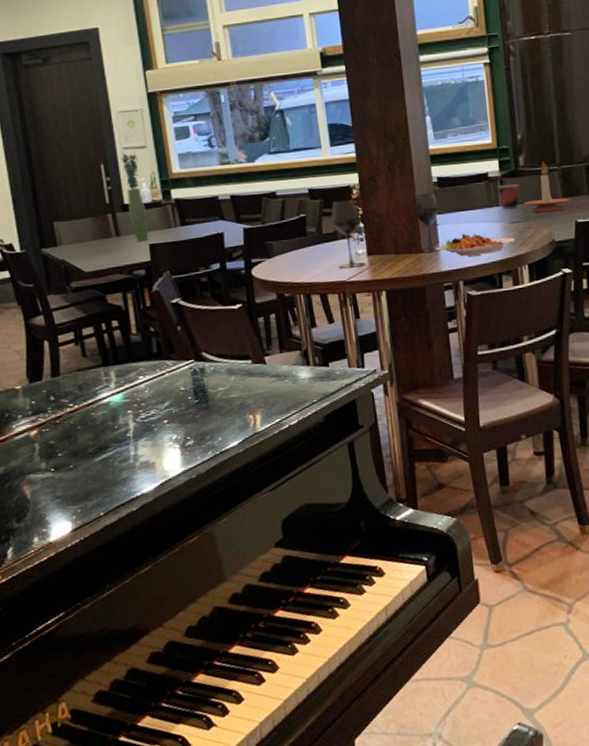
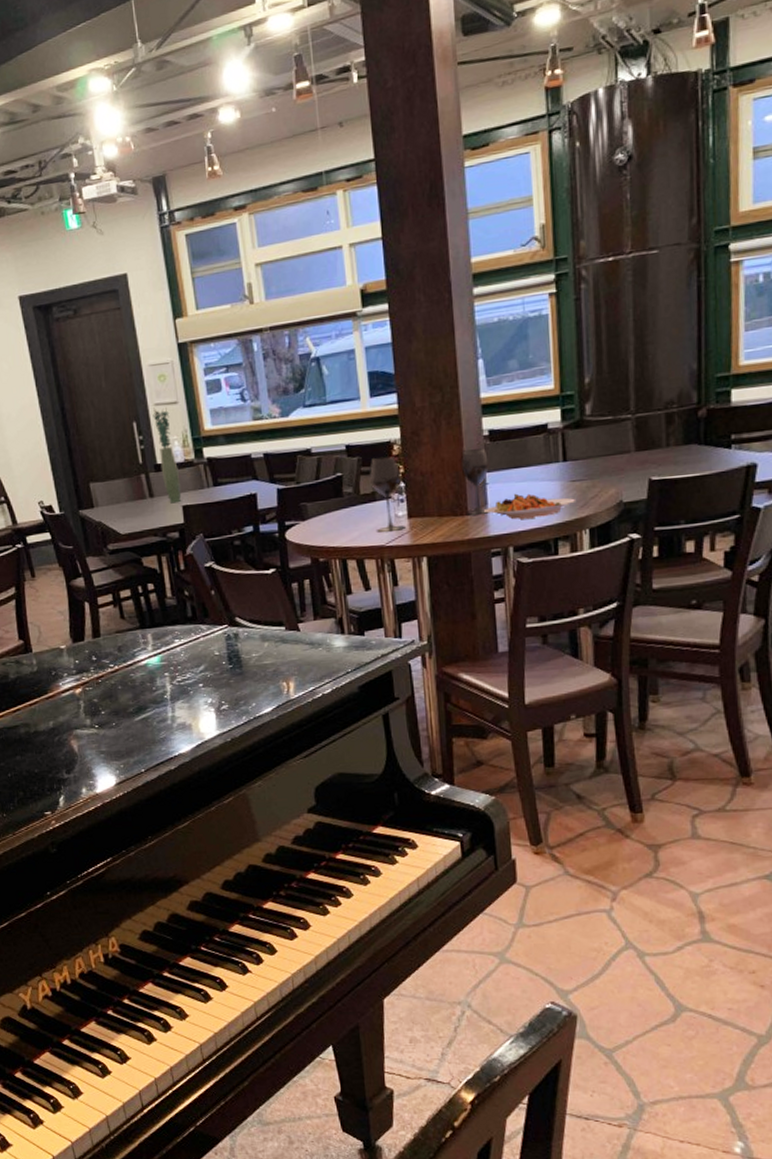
cup: present [497,184,520,211] -> none [557,436,584,467]
candle holder: present [523,160,569,213] -> none [588,407,643,469]

